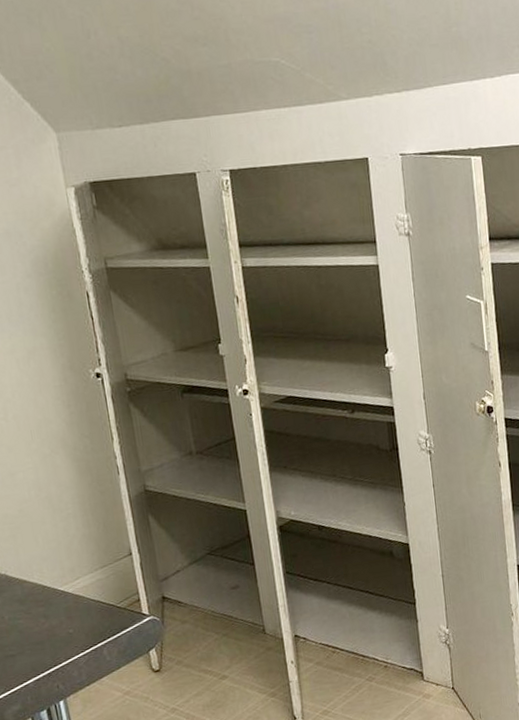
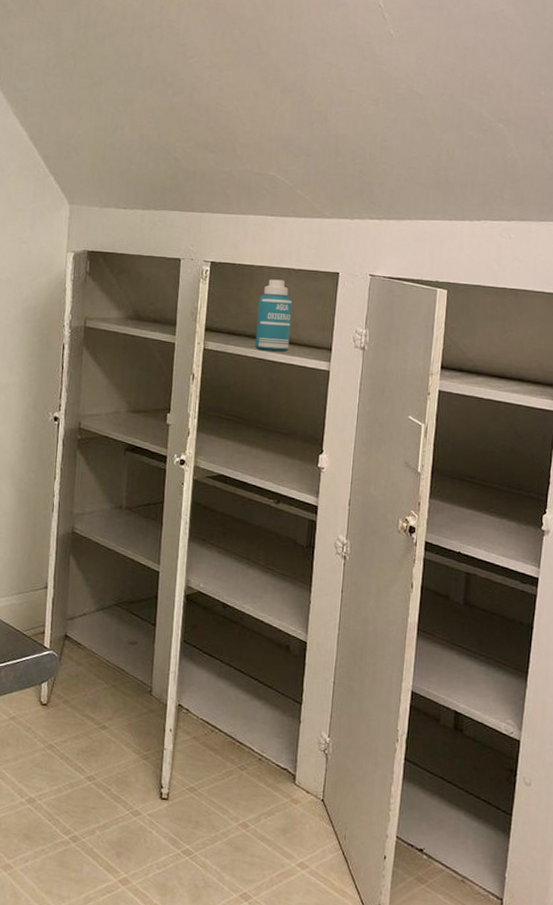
bottle: none [289,176,332,257] -> present [255,279,293,352]

